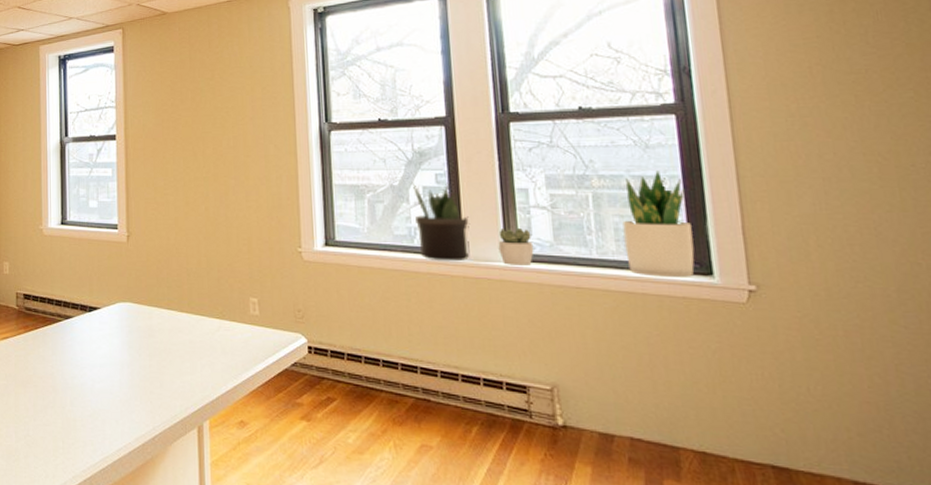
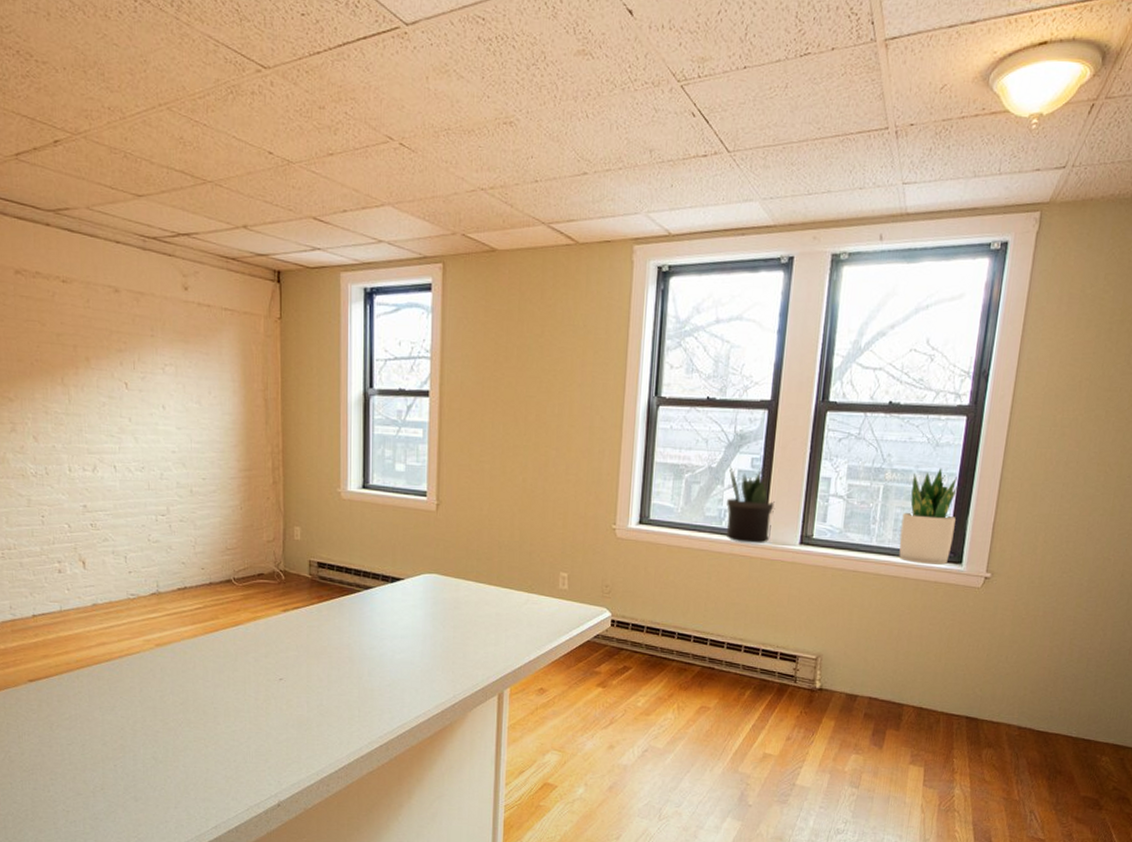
succulent plant: present [498,227,534,267] -> none [795,513,826,551]

